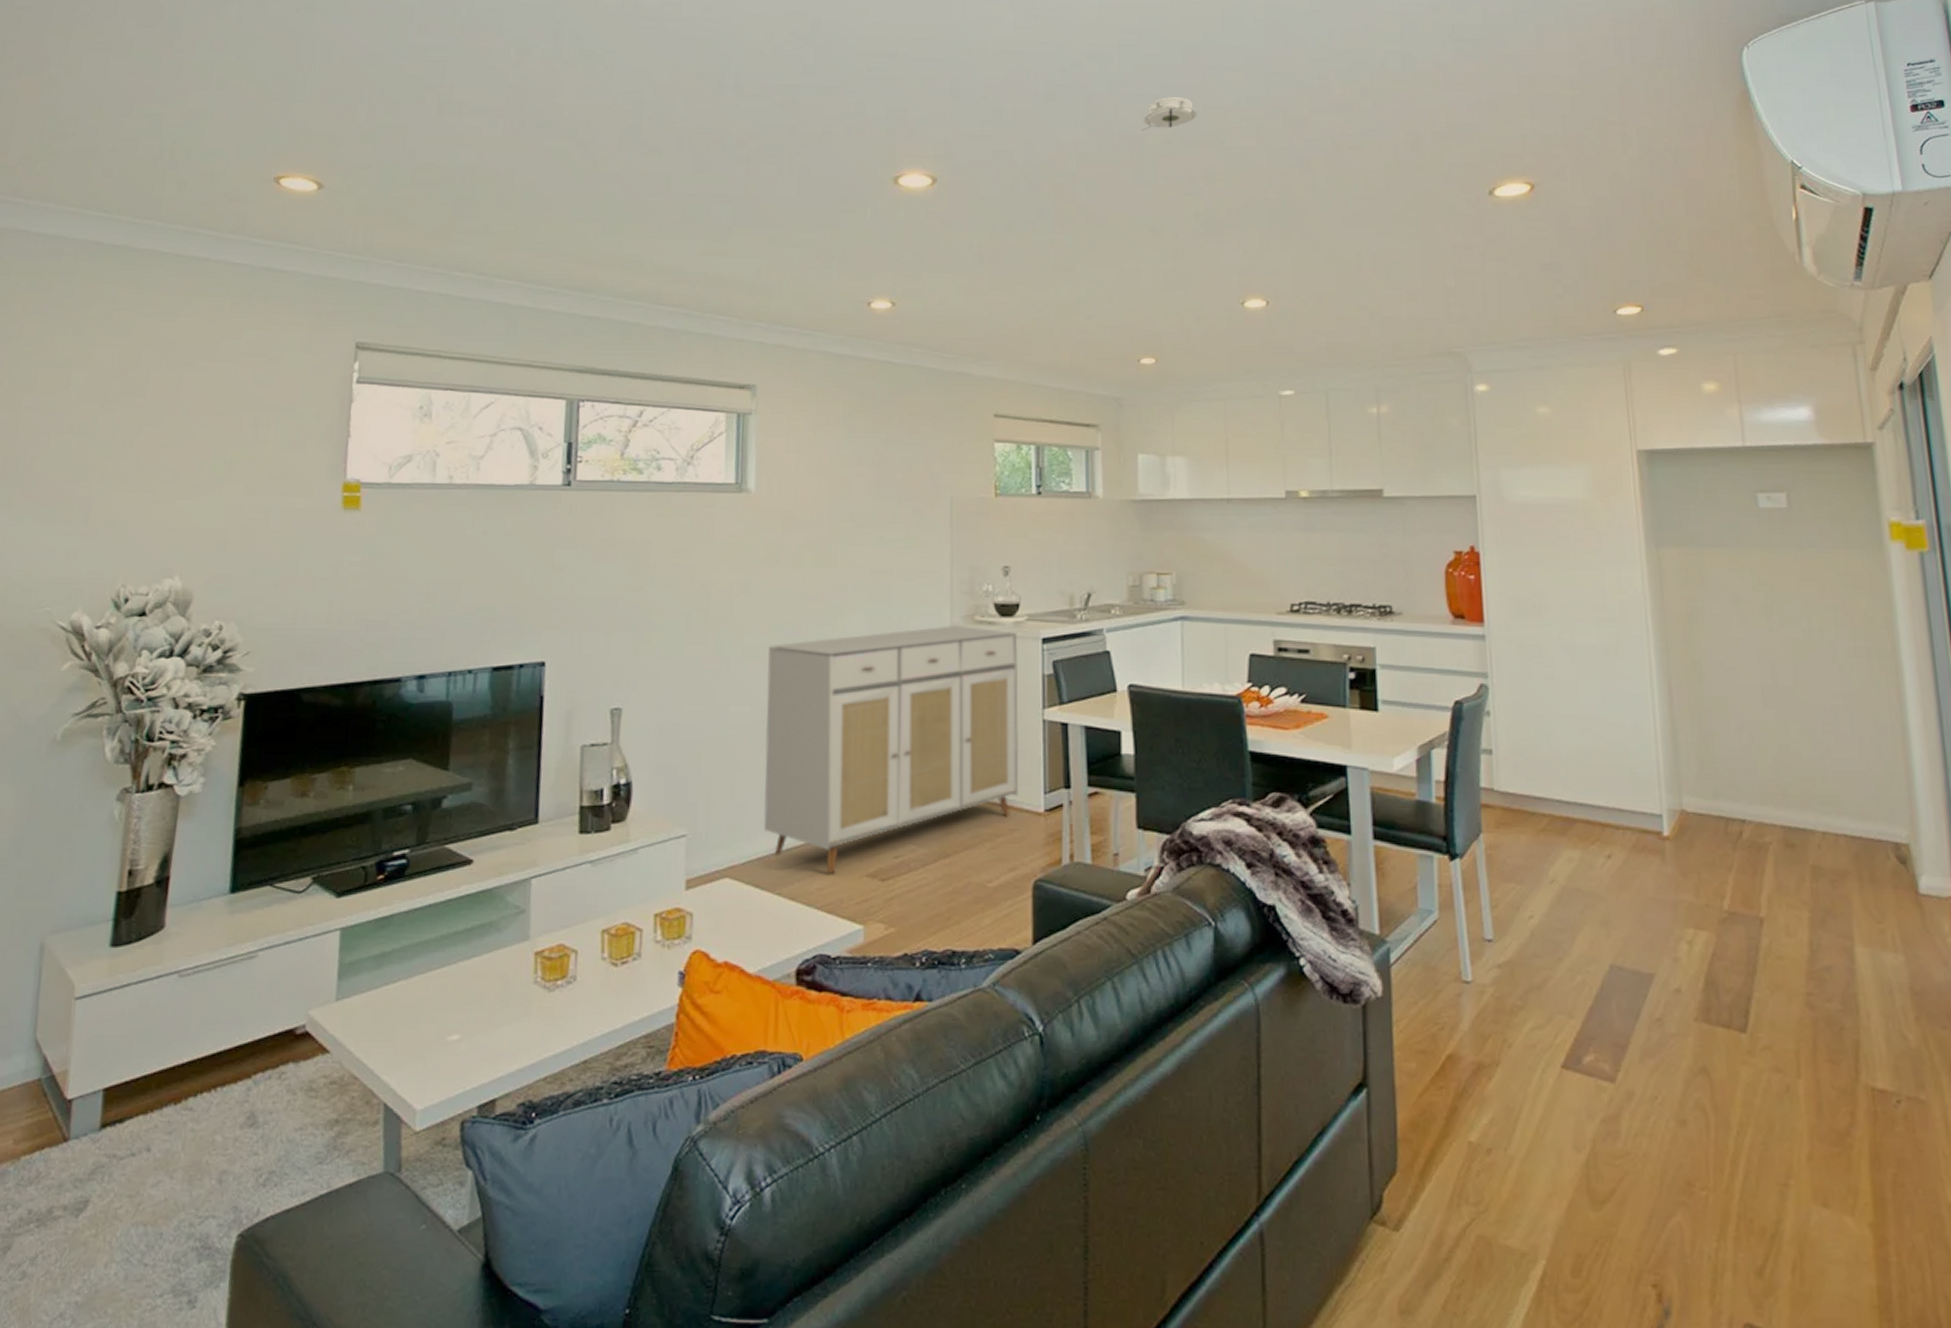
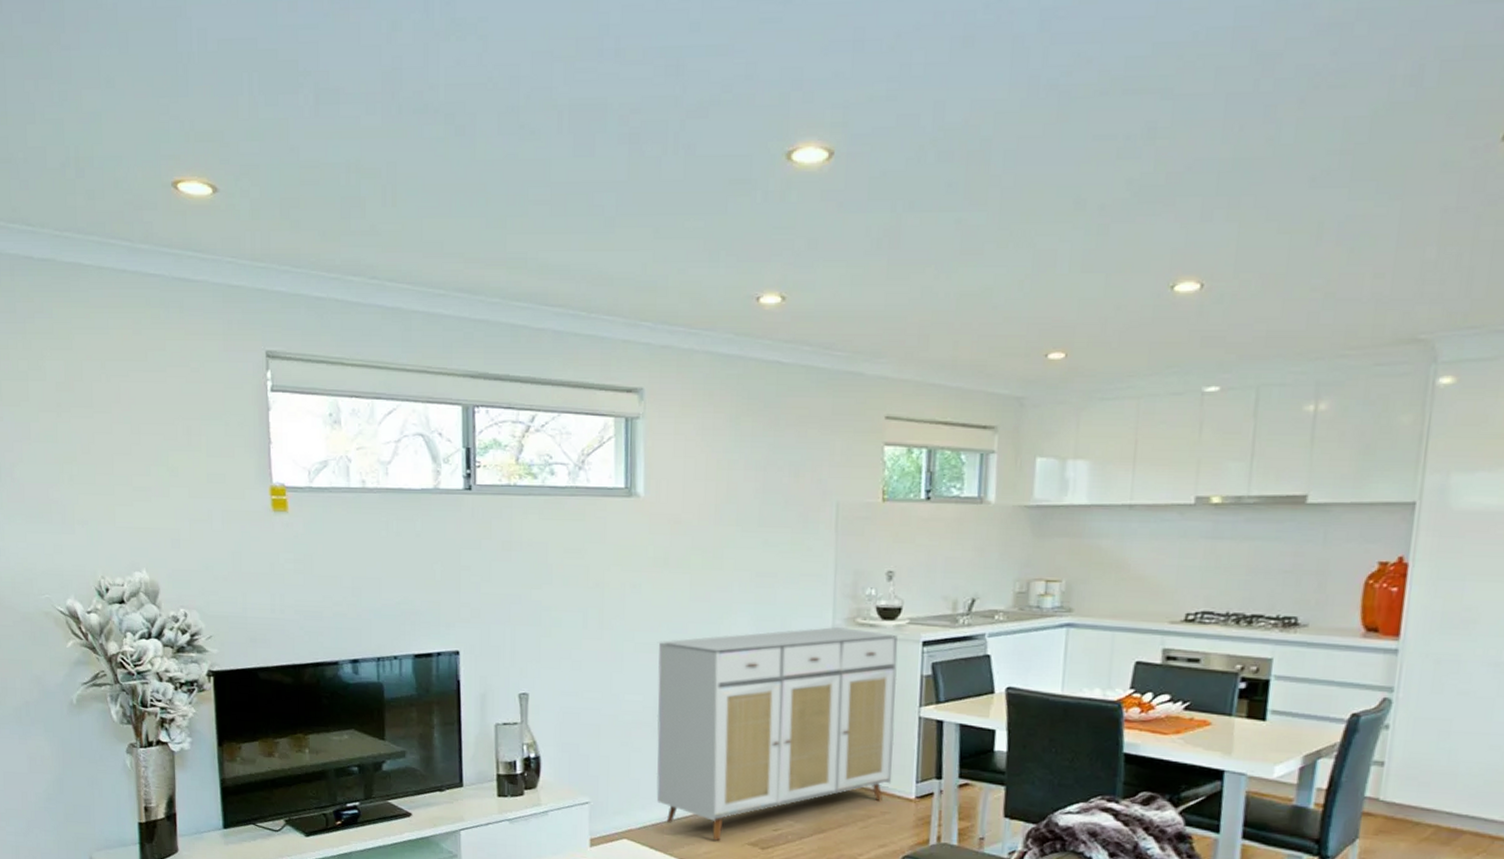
smoke detector: present [1141,97,1198,131] -> none [1074,33,1145,80]

